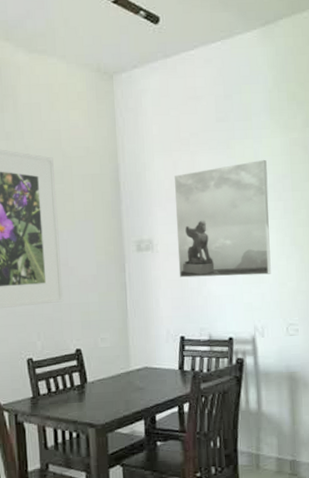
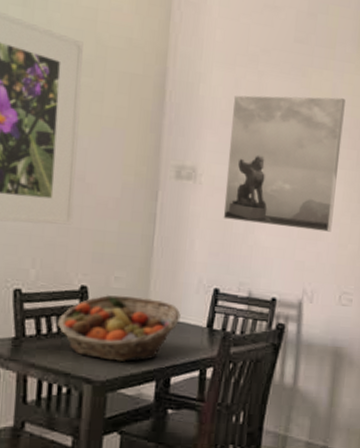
fruit basket: none [62,352,157,407] -> present [56,295,181,362]

